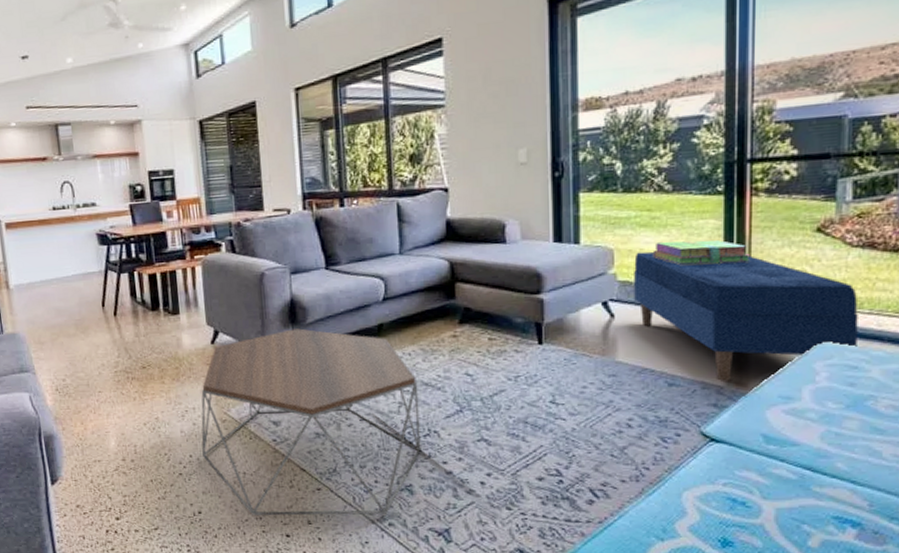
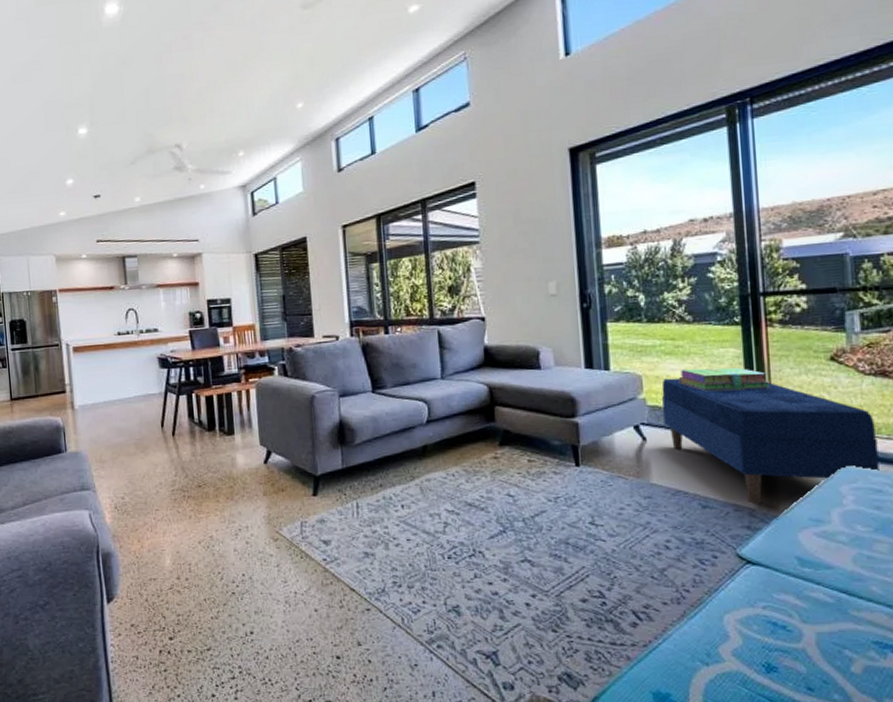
coffee table: present [201,328,421,516] -> none [254,449,467,637]

